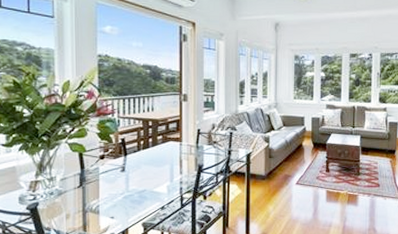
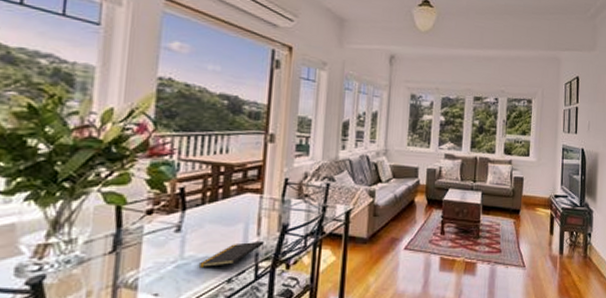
notepad: none [139,178,186,198] -> present [198,240,264,267]

